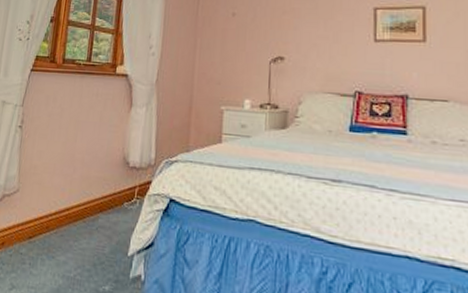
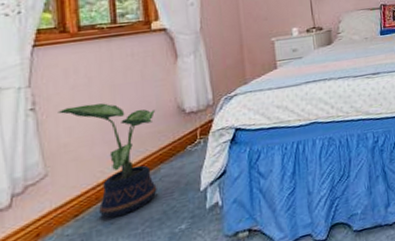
potted plant: none [36,132,105,254] -> present [58,103,157,218]

